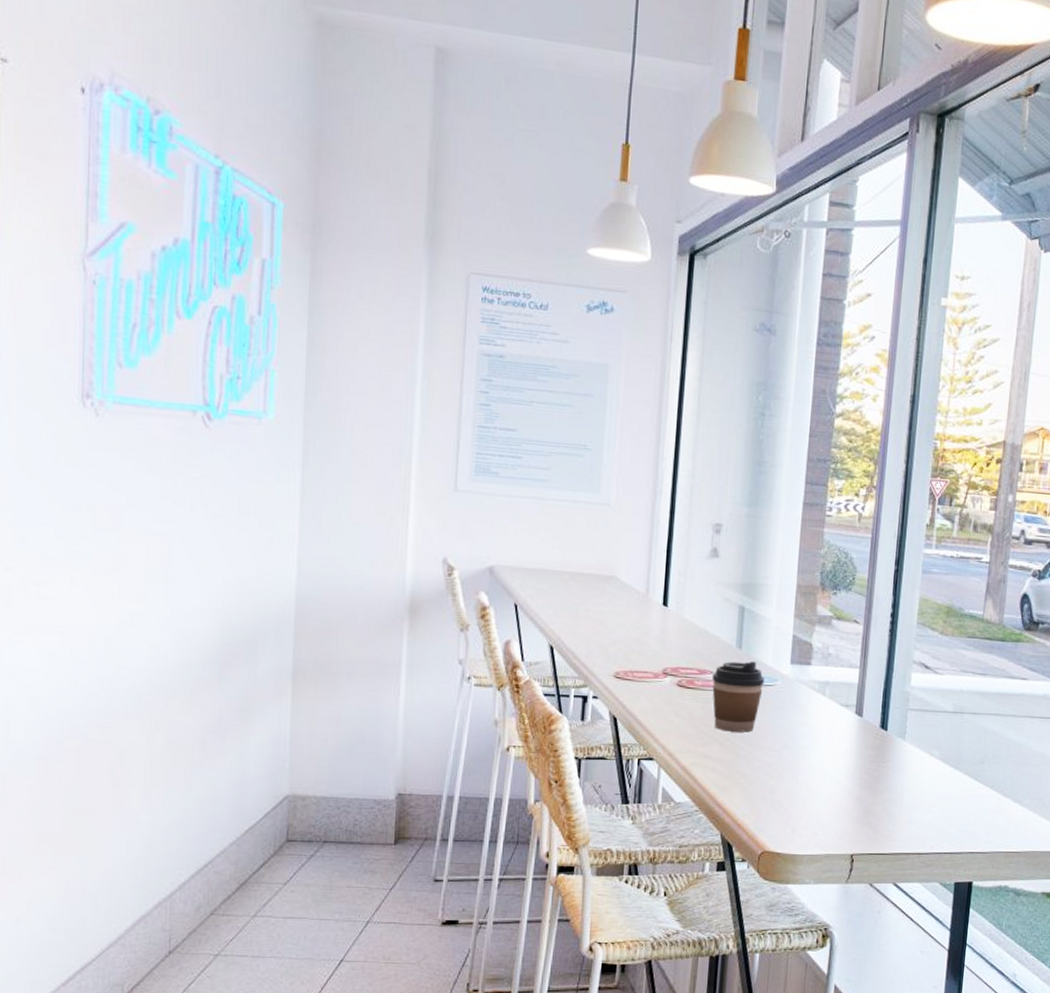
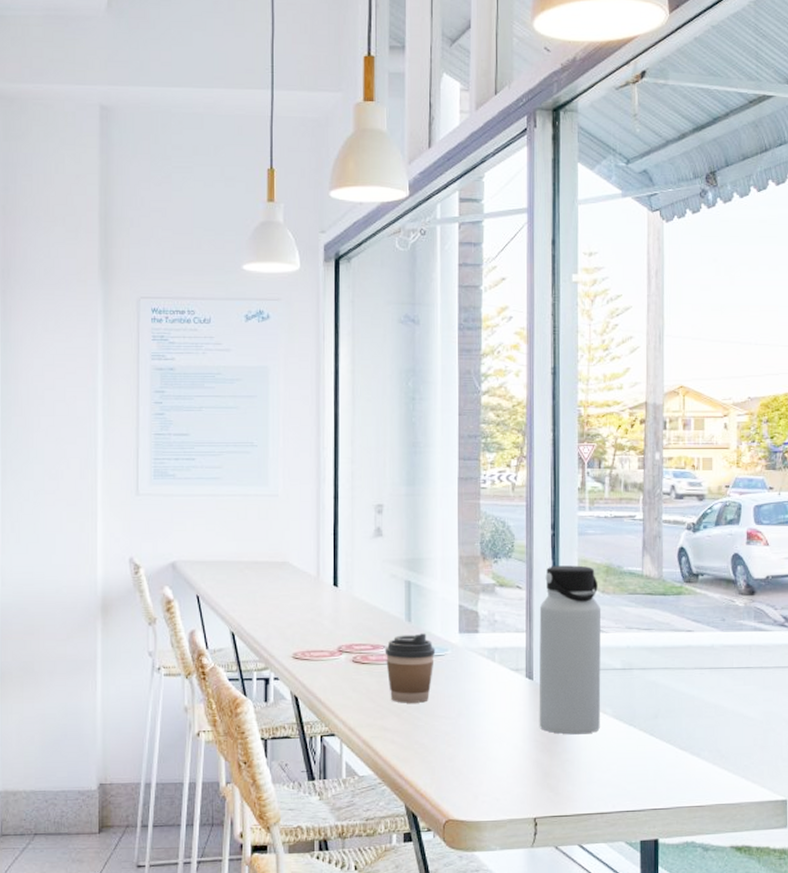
water bottle: none [864,602,938,775] -> present [539,565,602,735]

